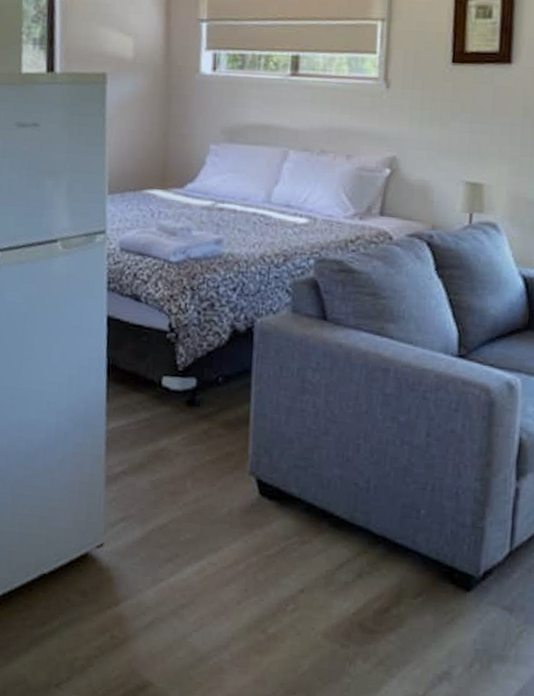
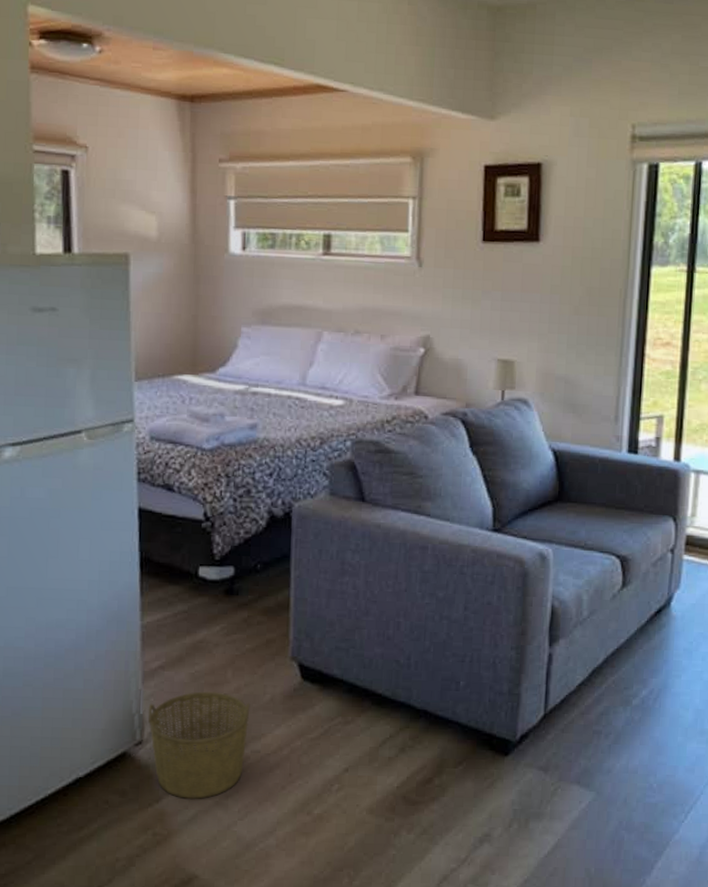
basket: none [109,499,209,607] -> present [148,691,251,799]

